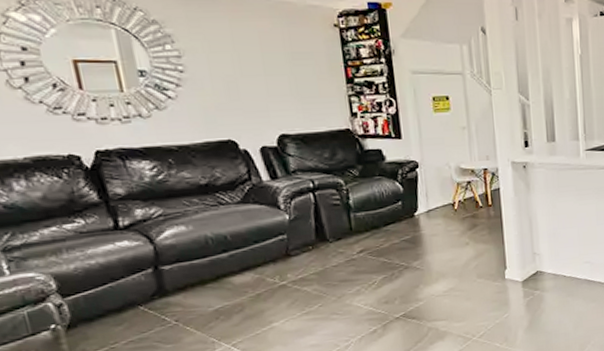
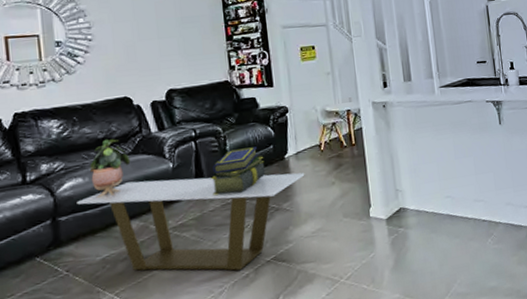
coffee table: none [181,231,437,326] -> present [77,172,305,271]
potted plant: none [193,186,240,248] -> present [90,139,131,198]
stack of books: none [333,202,394,251] -> present [211,146,266,196]

